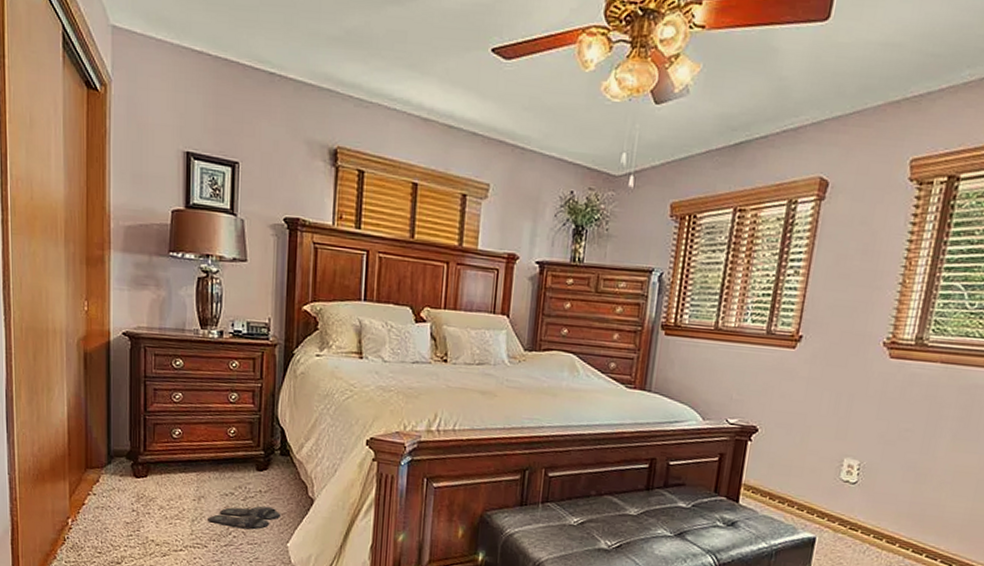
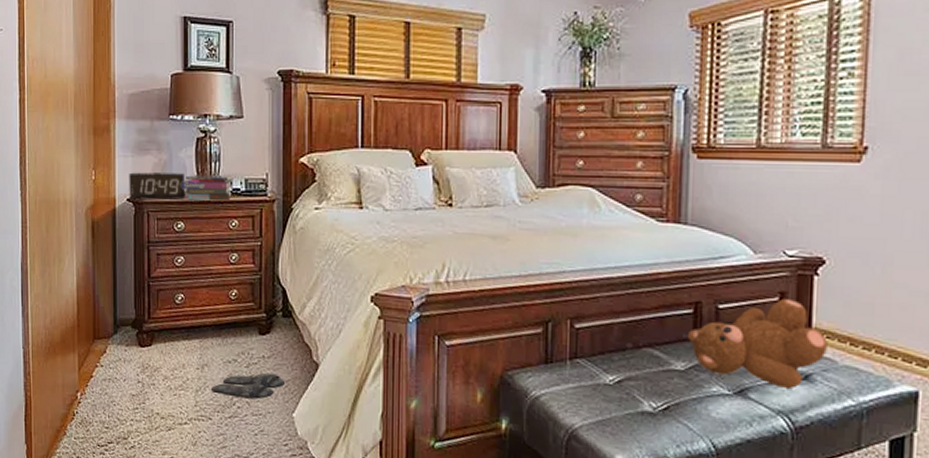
alarm clock: none [125,306,185,338] -> present [129,172,186,200]
books: none [181,313,237,342] -> present [182,174,235,202]
teddy bear: none [642,458,753,533] -> present [688,298,828,389]

